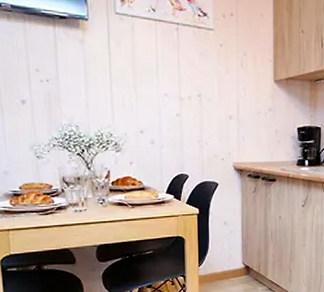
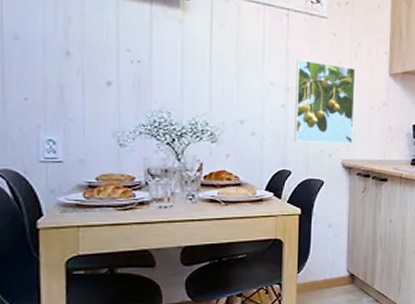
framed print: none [188,71,243,148] -> present [294,59,356,144]

